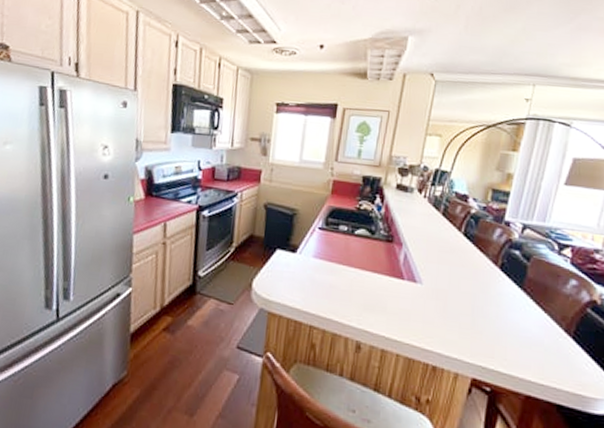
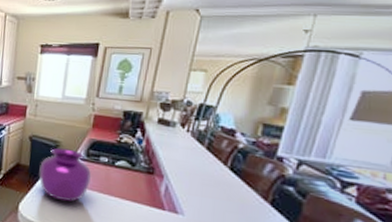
vase: none [275,216,330,276] -> present [39,147,91,202]

